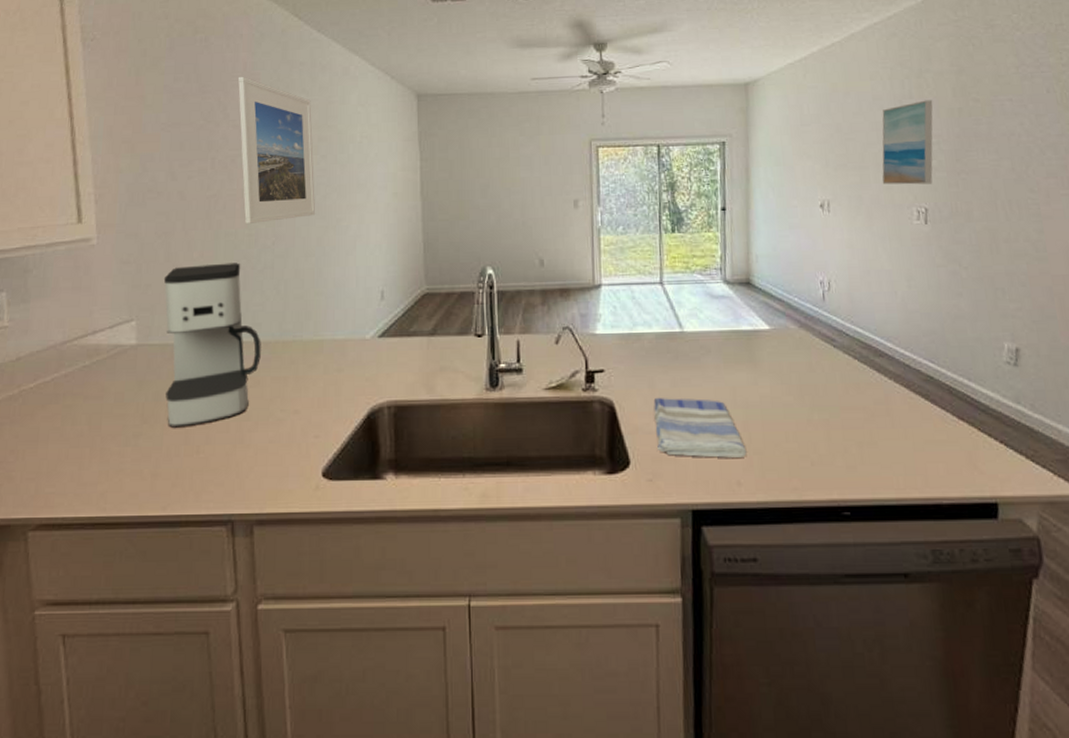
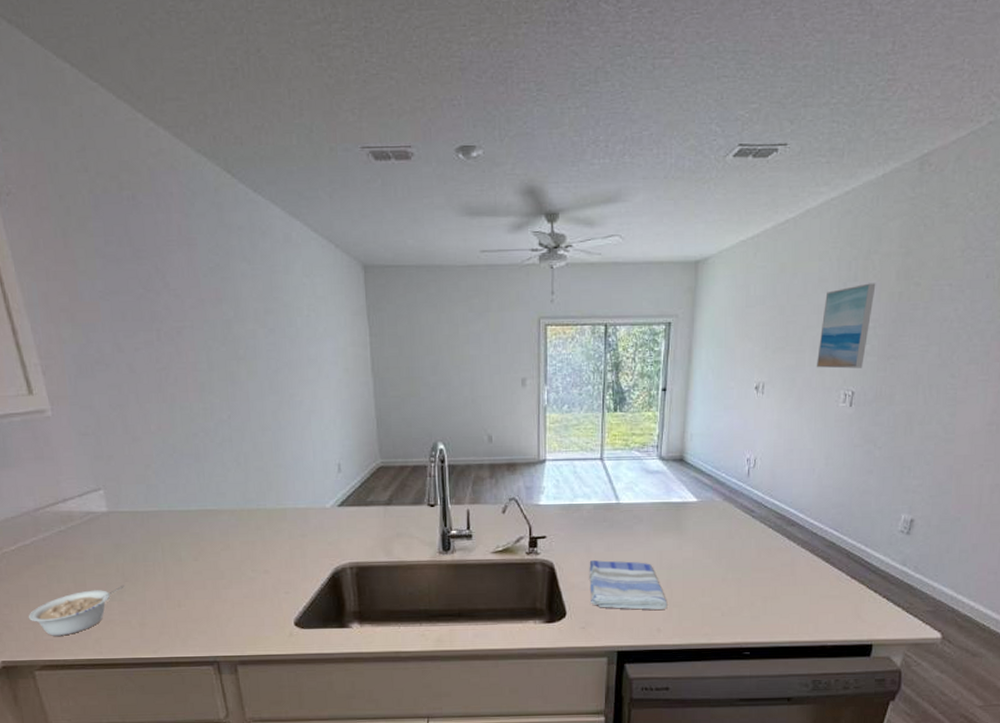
legume: none [33,429,142,488] -> present [28,586,124,636]
coffee maker: present [163,262,261,428] -> none [124,435,228,585]
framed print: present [238,76,316,224] -> none [174,241,269,397]

